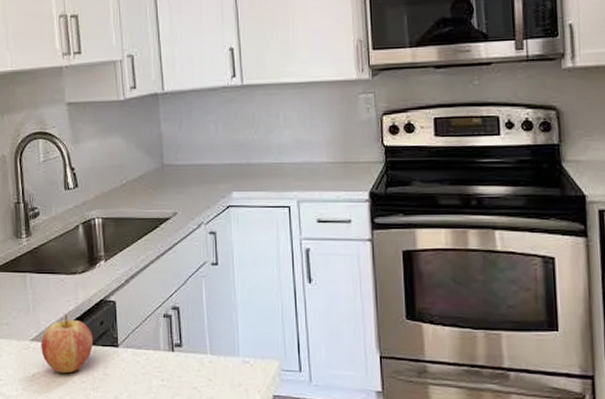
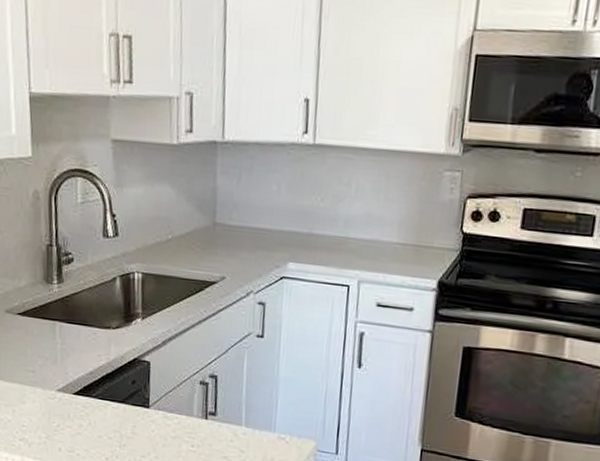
fruit: present [41,313,94,374] -> none [67,368,124,428]

